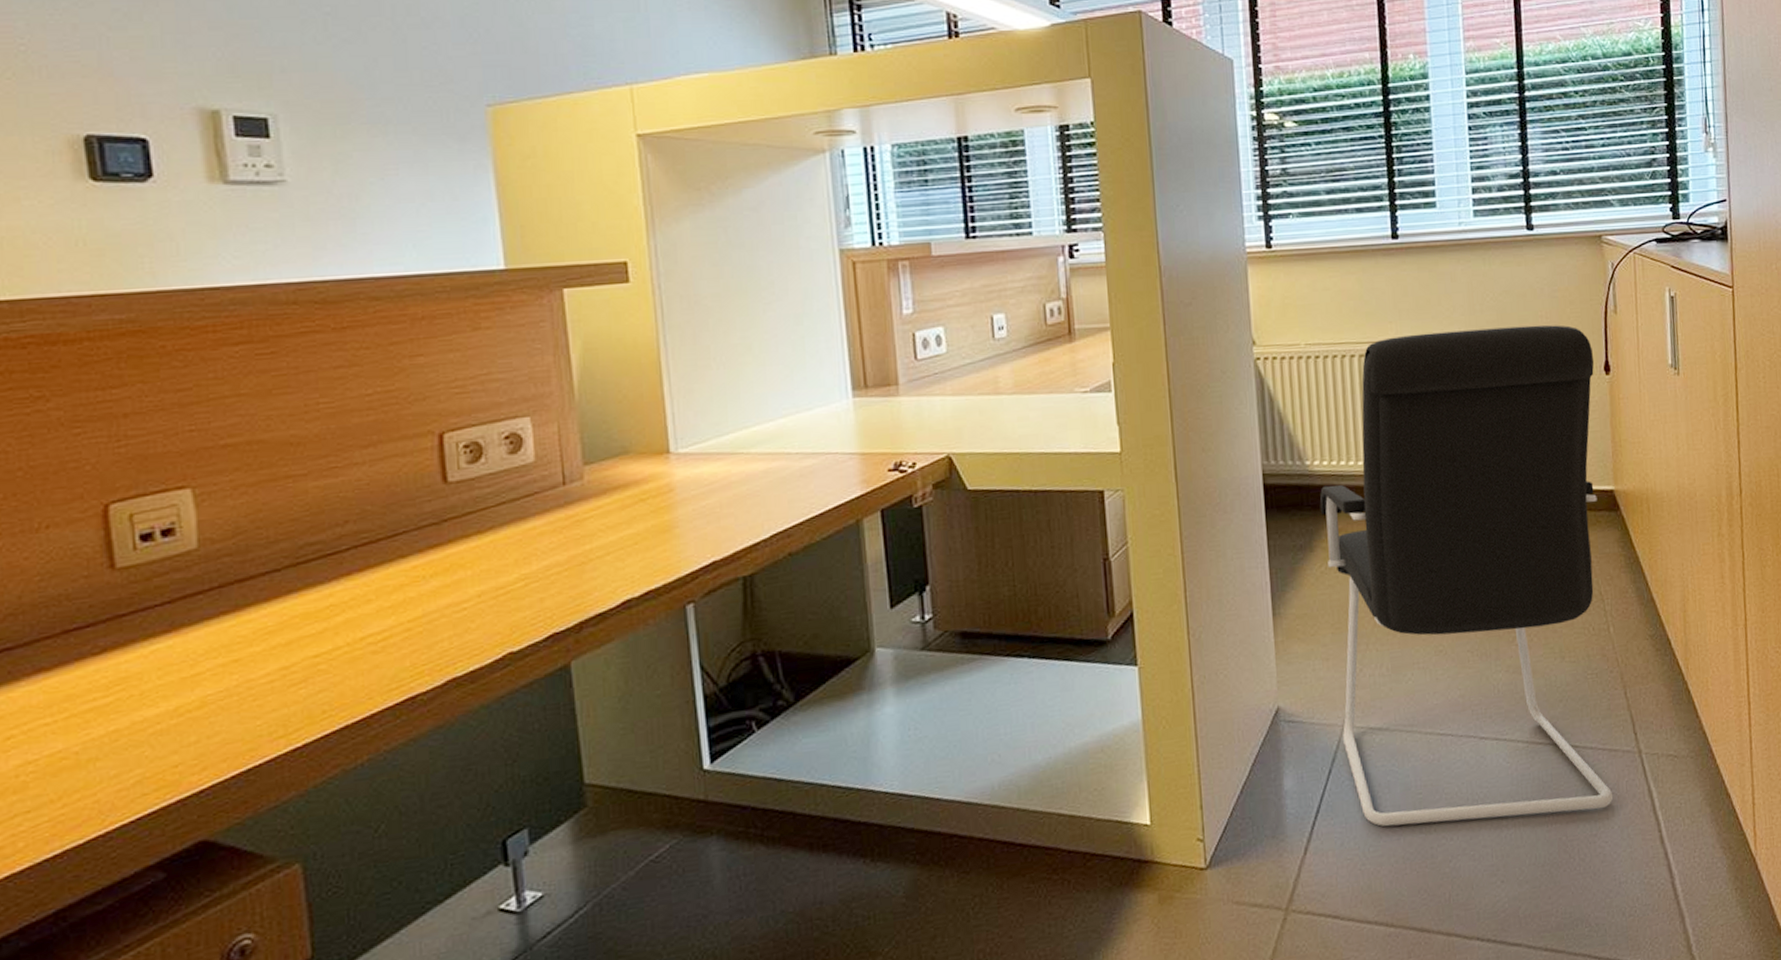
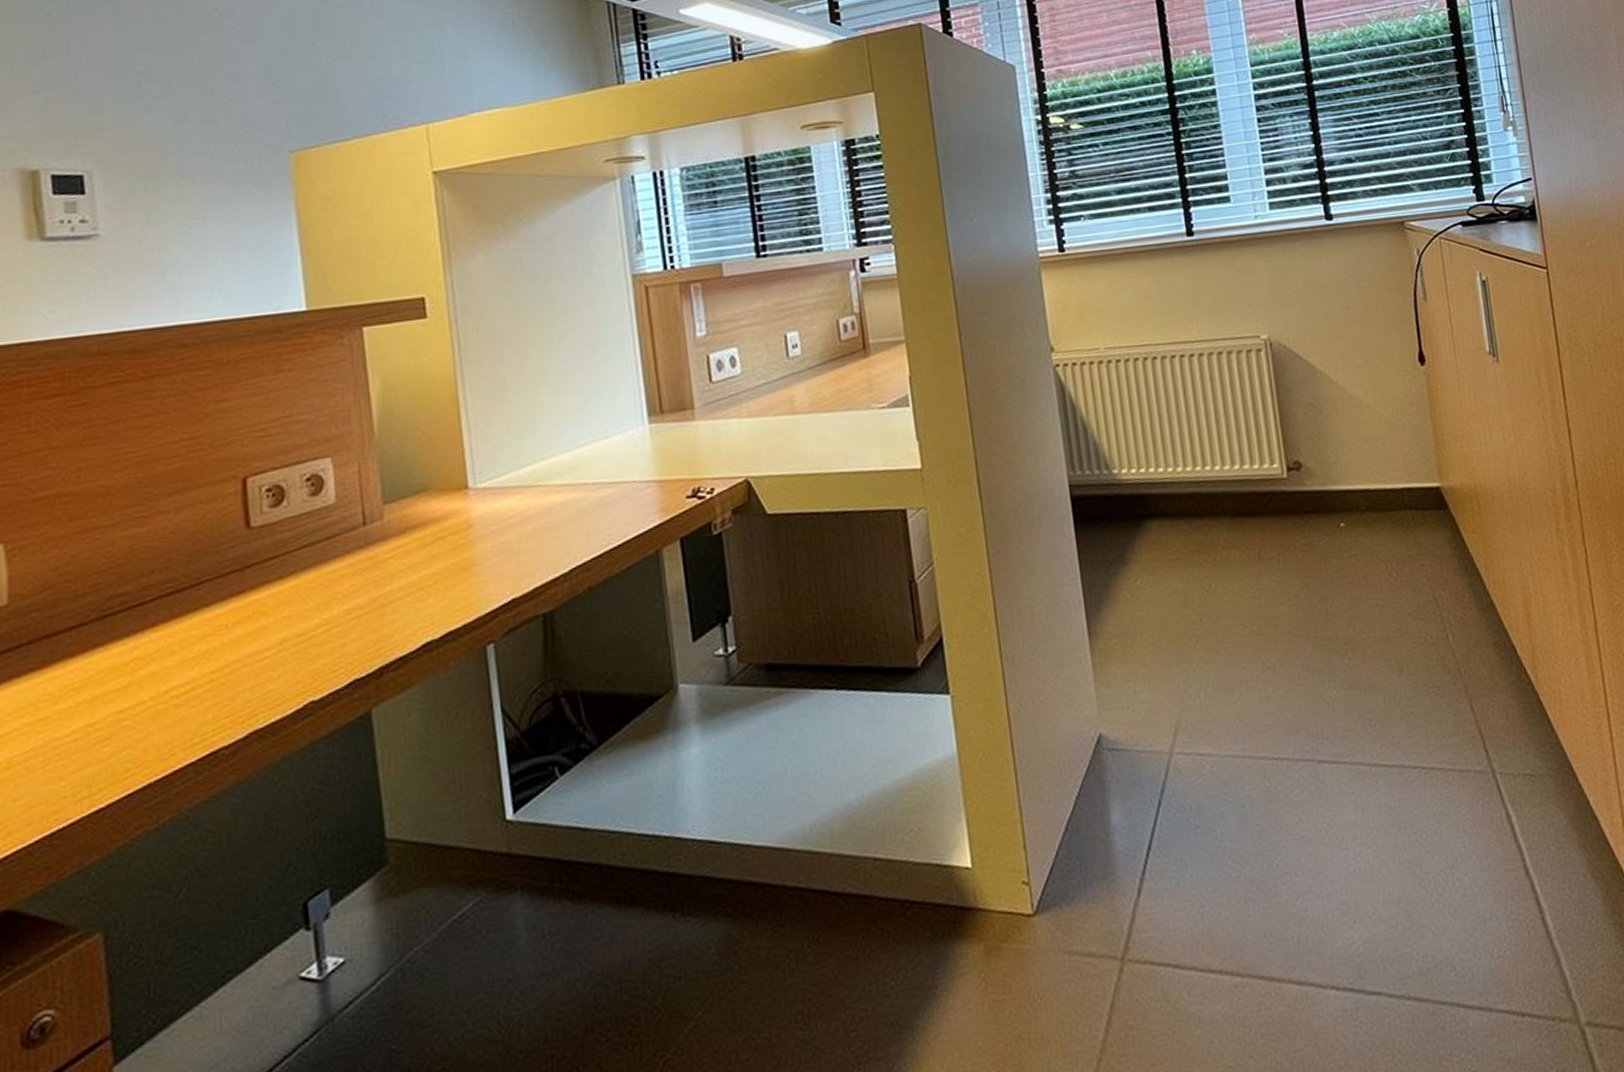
office chair: present [1319,325,1614,827] -> none [1130,316,1469,863]

